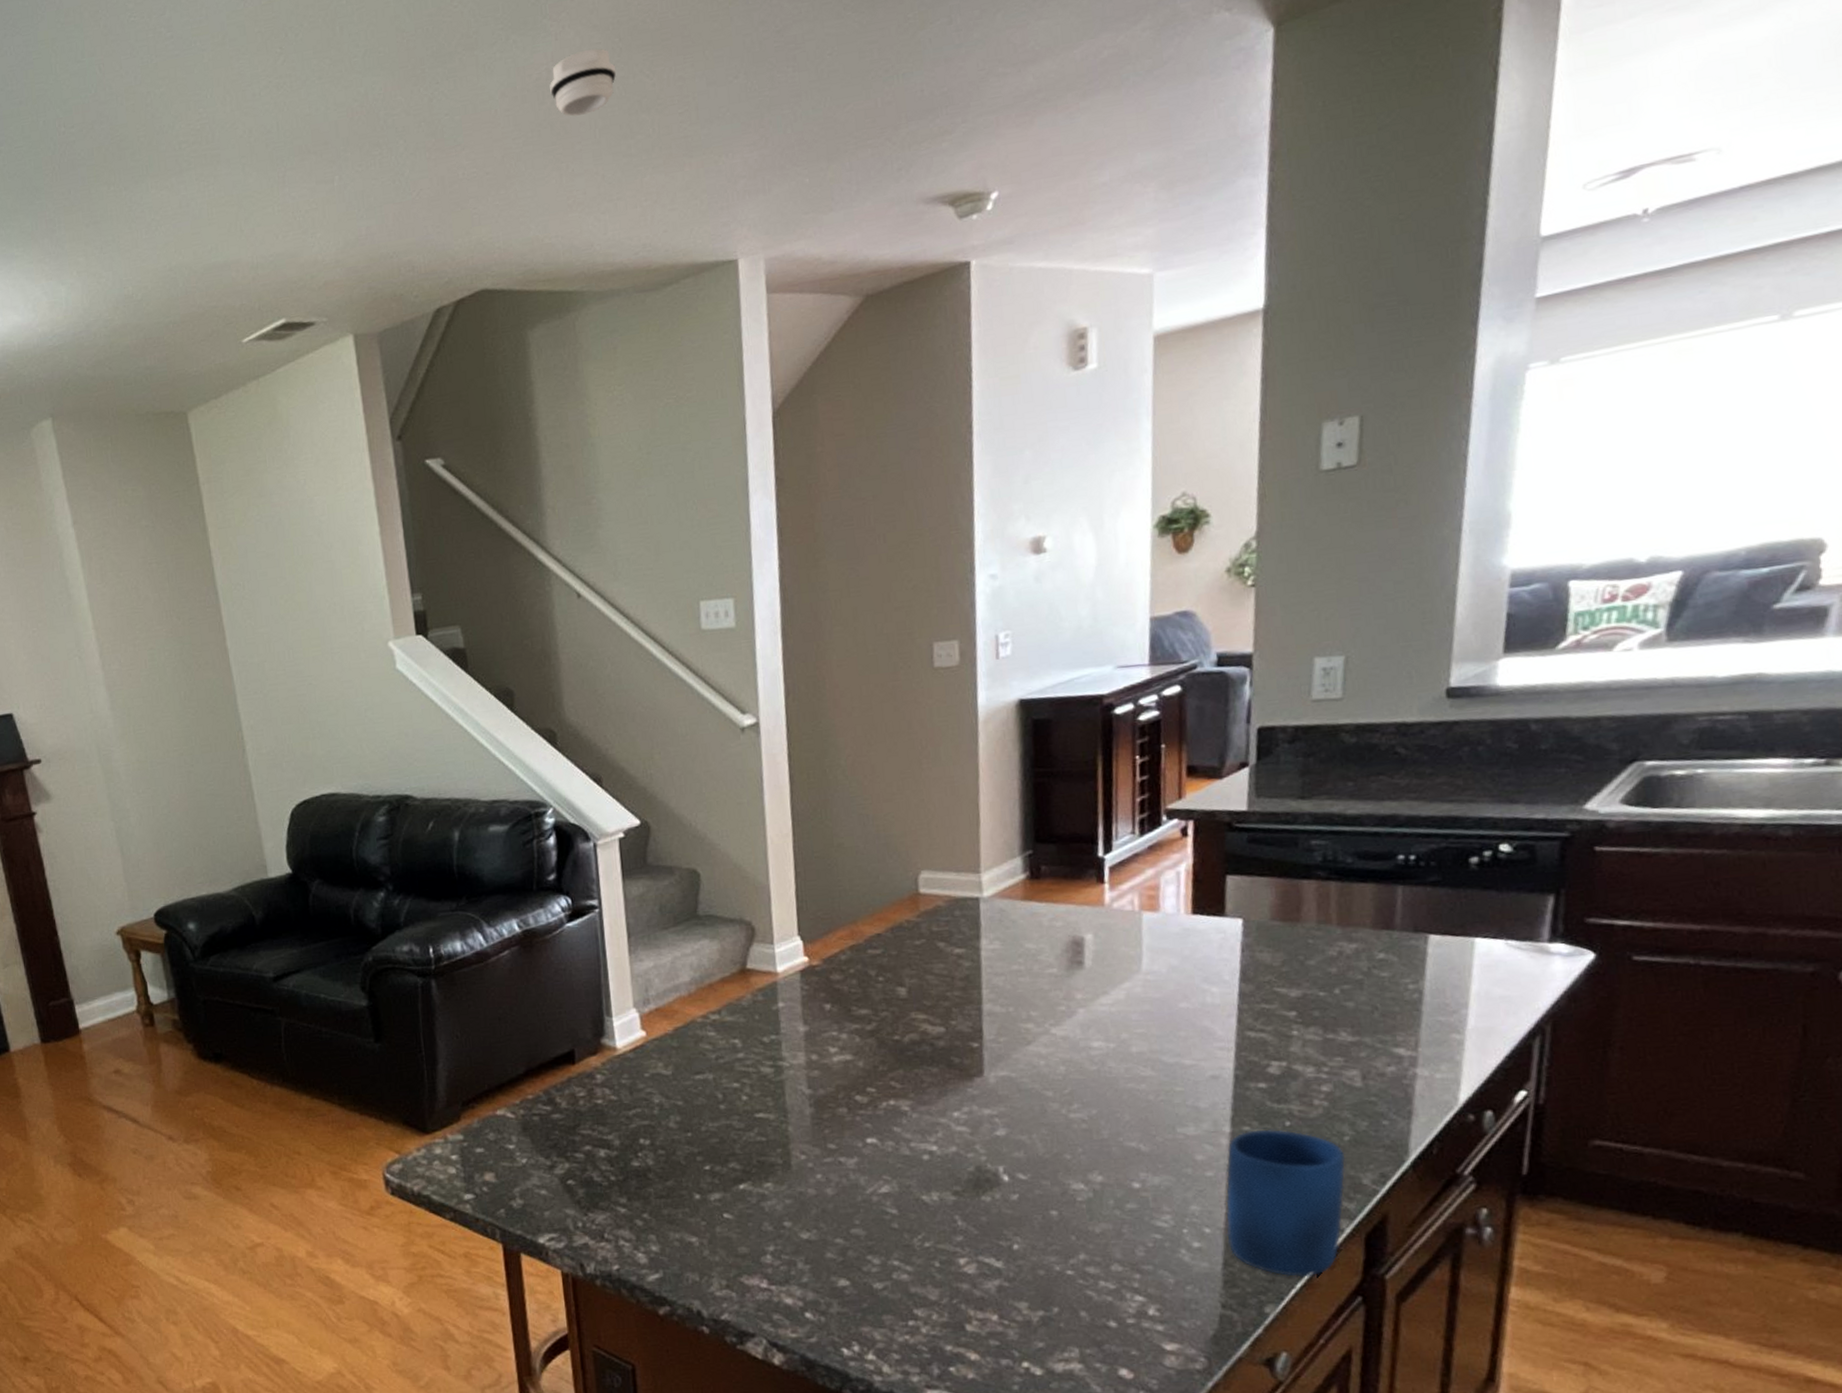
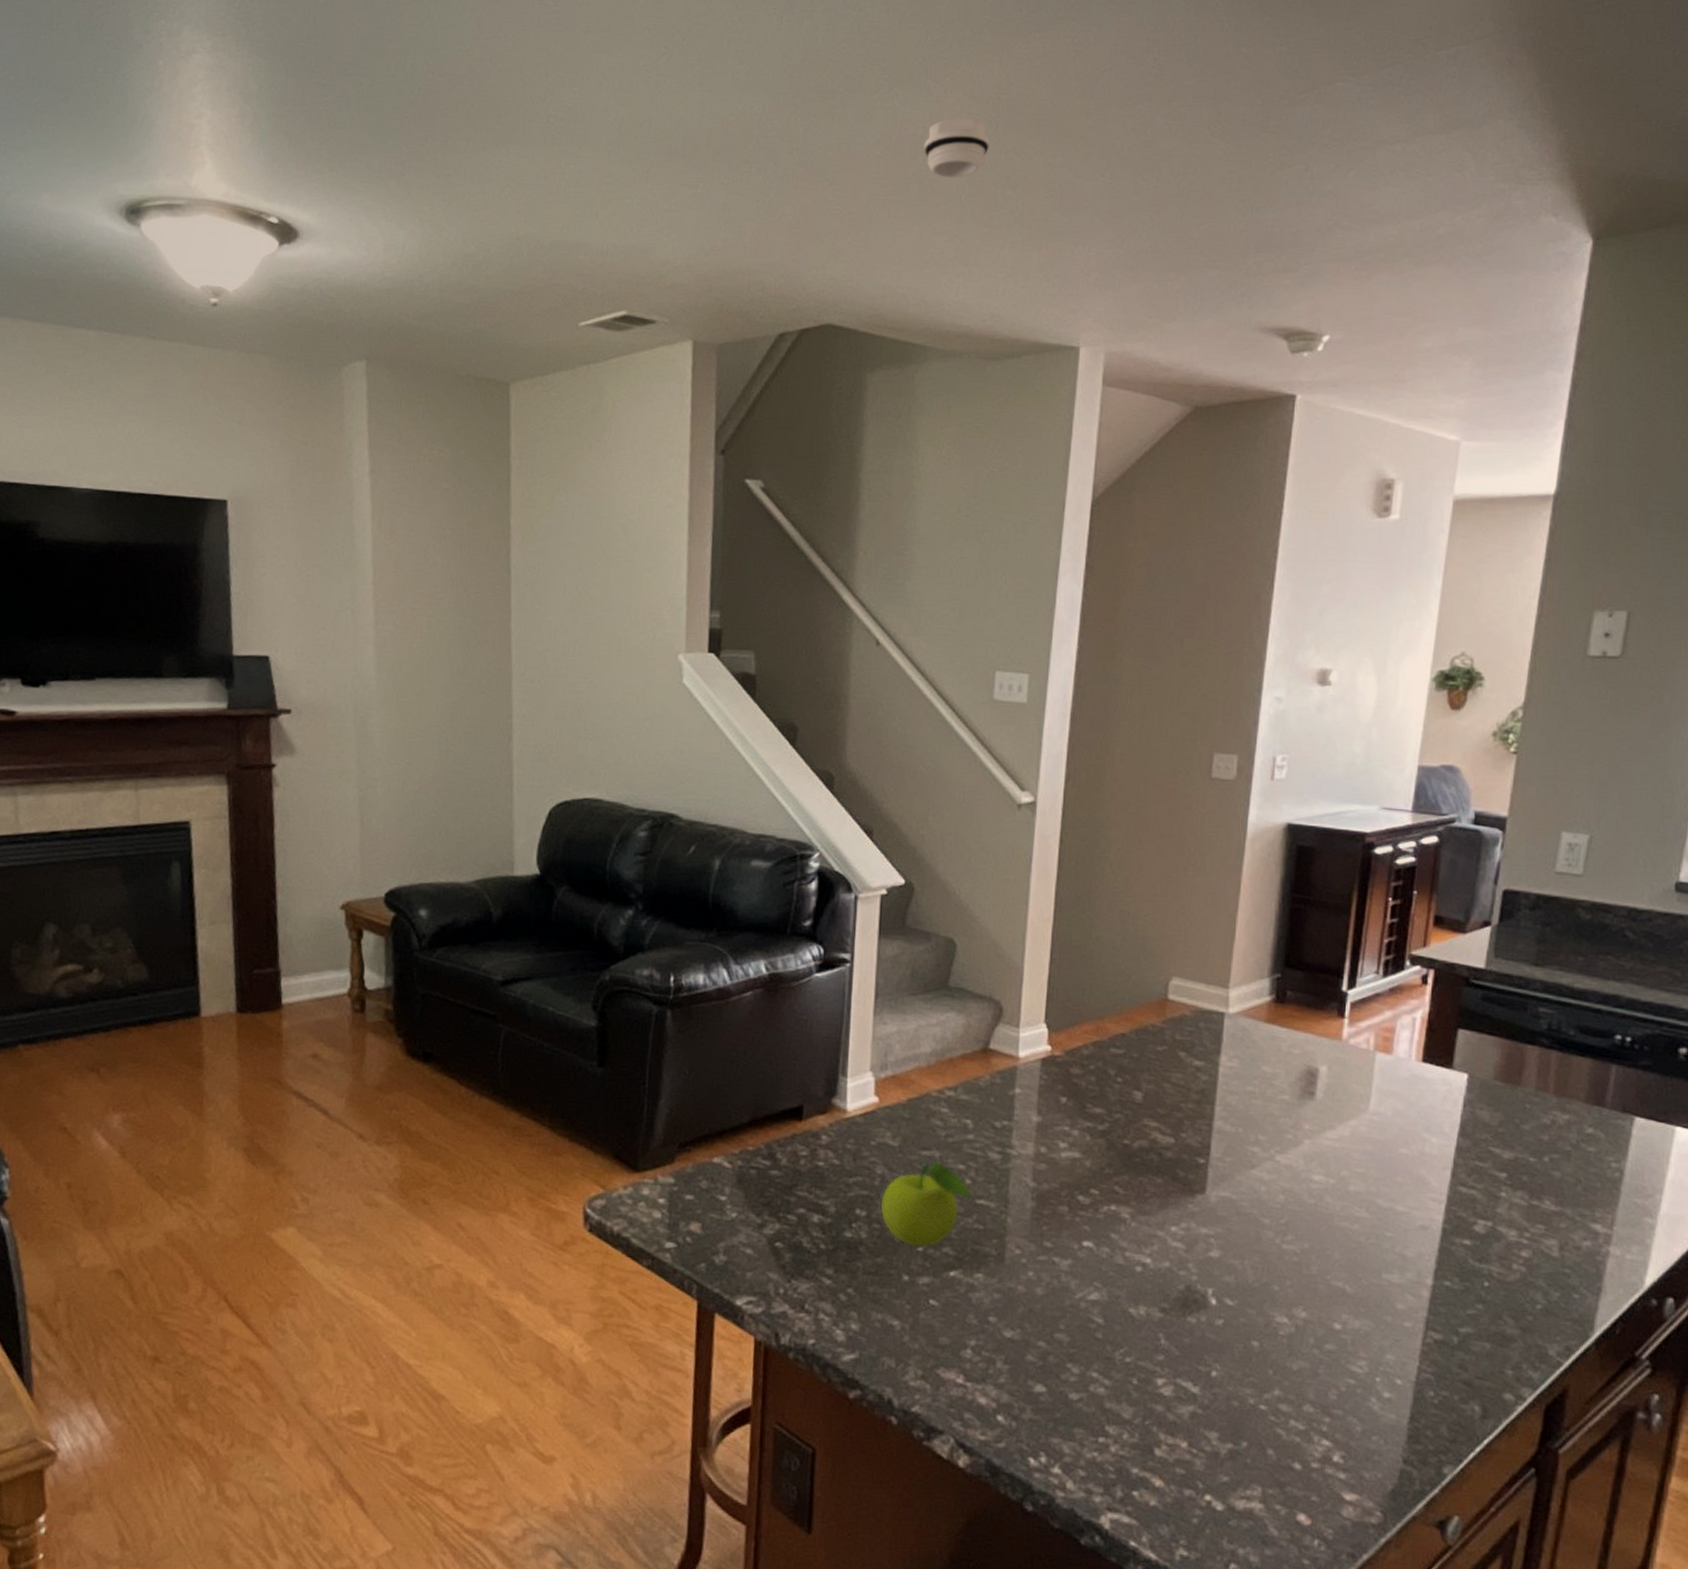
fruit: none [663,1083,753,1167] -> present [880,1161,975,1248]
mug: present [1226,1130,1346,1278] -> none [1416,1286,1536,1442]

